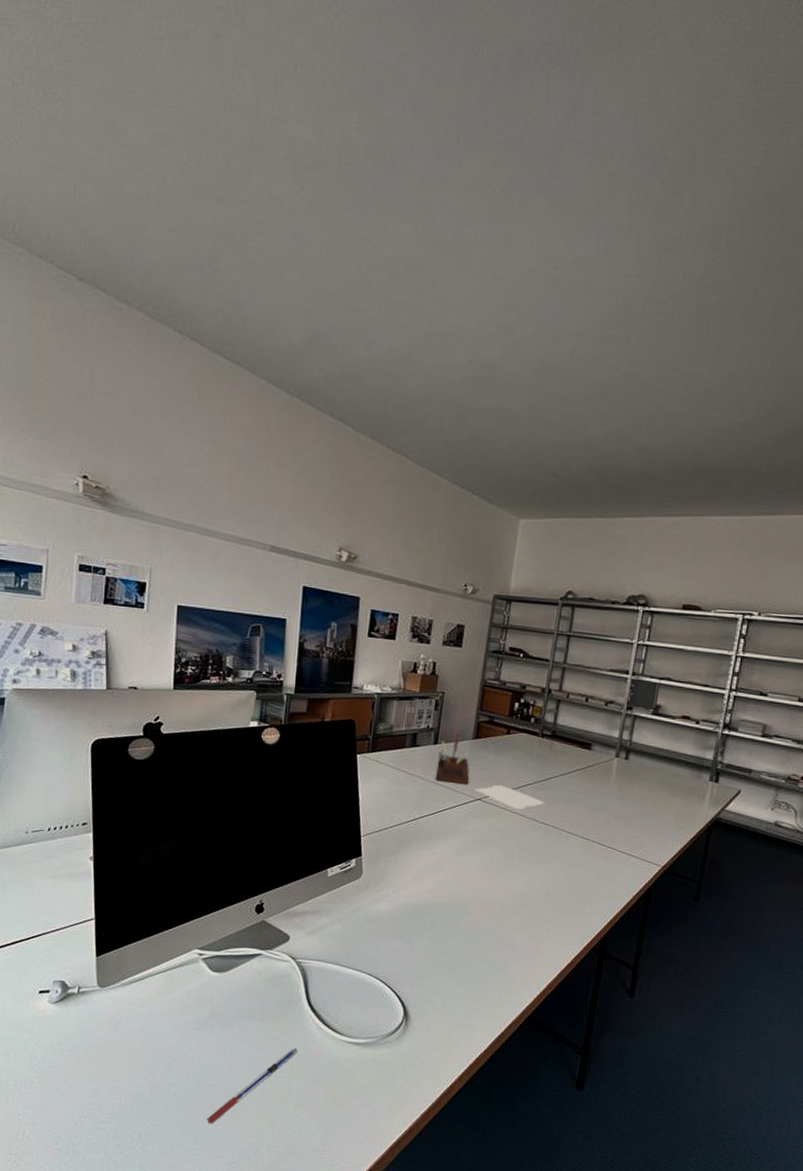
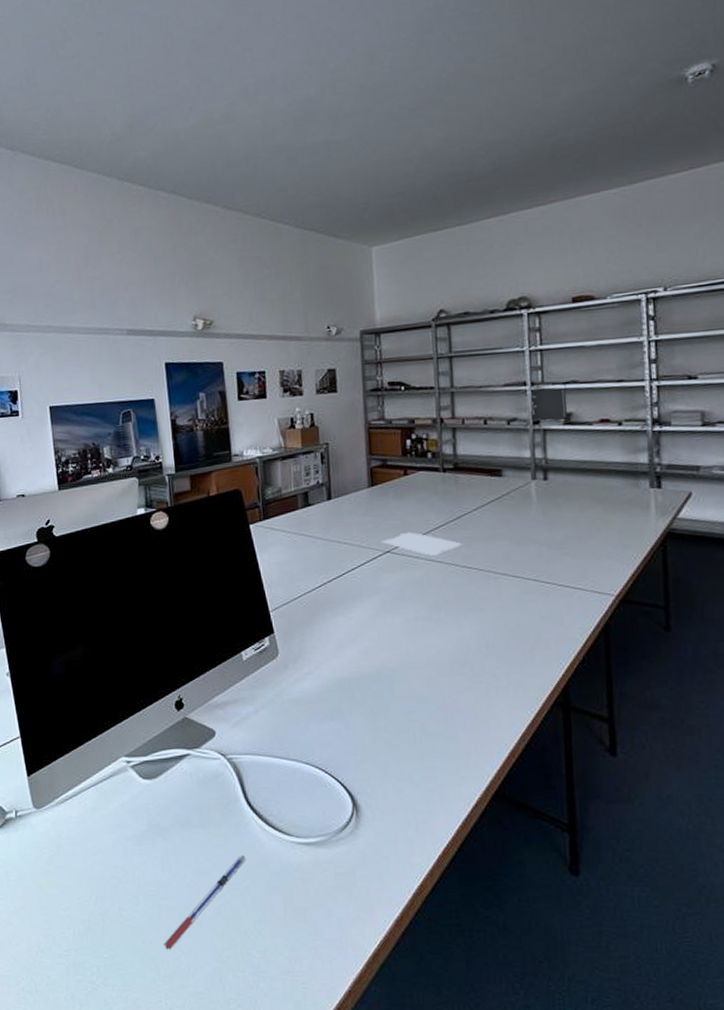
desk organizer: present [436,731,470,785] -> none [334,481,374,540]

